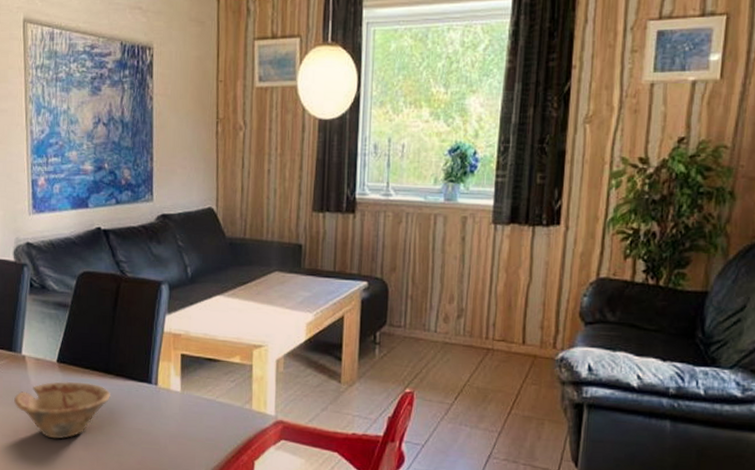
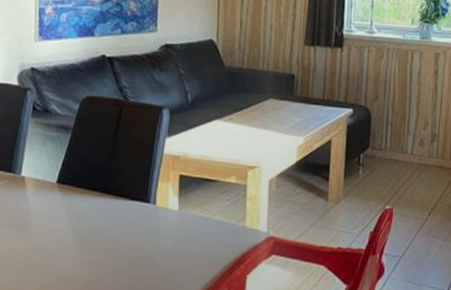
dish: present [14,381,110,439] -> none [11,201,109,258]

